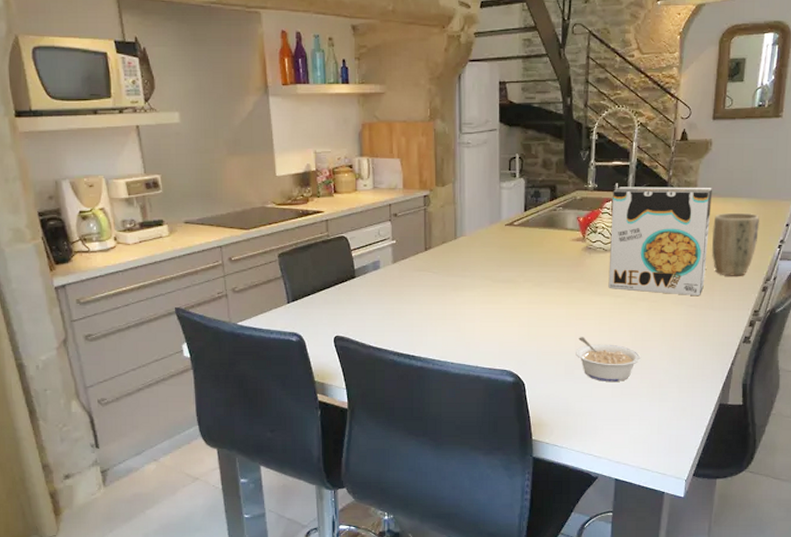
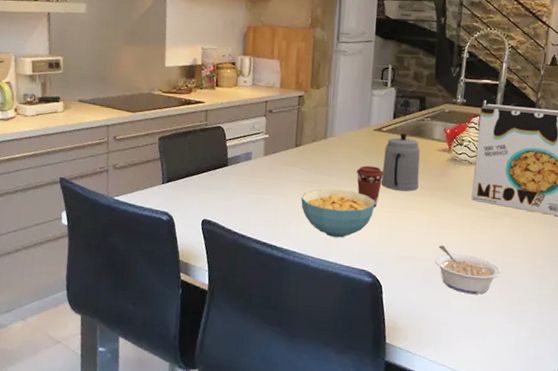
cereal bowl: none [436,291,512,340] -> present [301,188,376,238]
coffee cup: none [490,263,519,306] -> present [356,165,384,208]
teapot: none [516,226,555,286] -> present [381,133,420,192]

